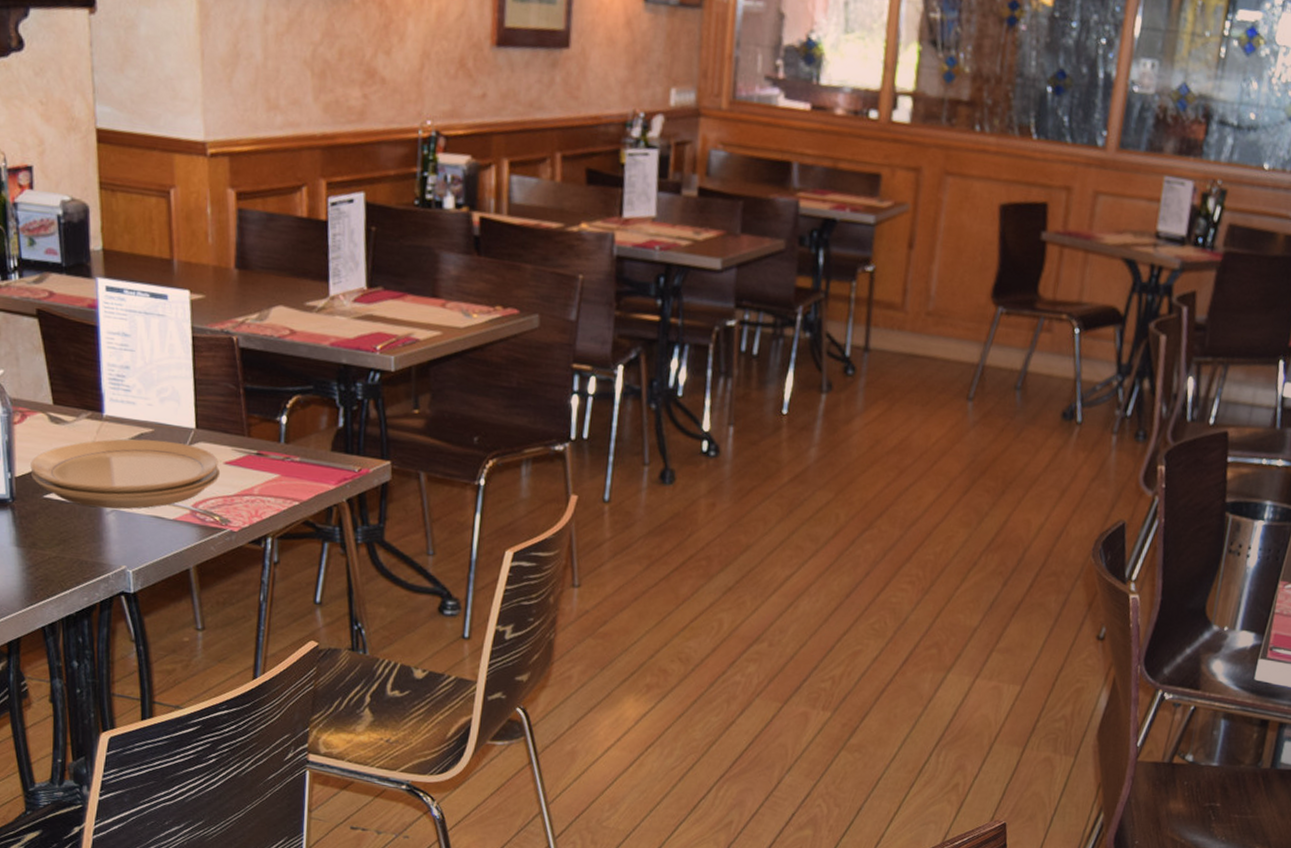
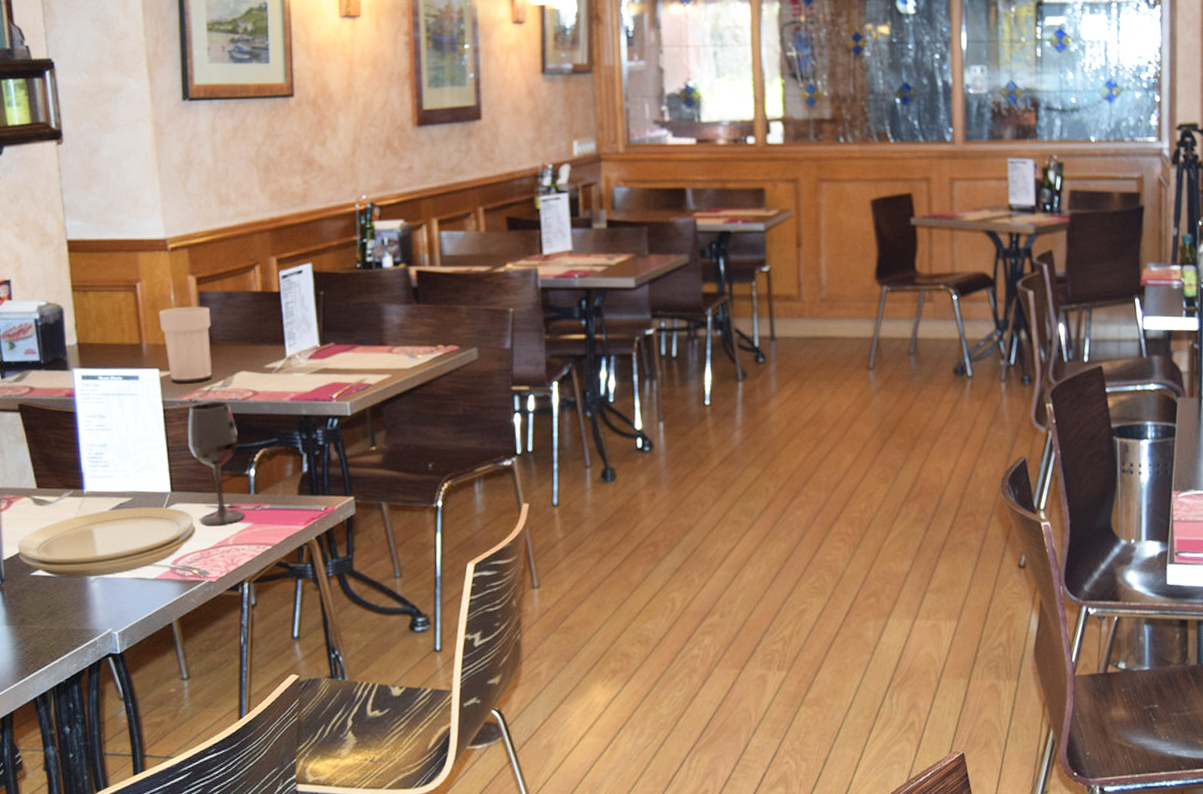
cup: none [192,222,250,312] -> present [158,306,213,384]
wine glass: none [217,334,274,473] -> present [188,401,246,526]

